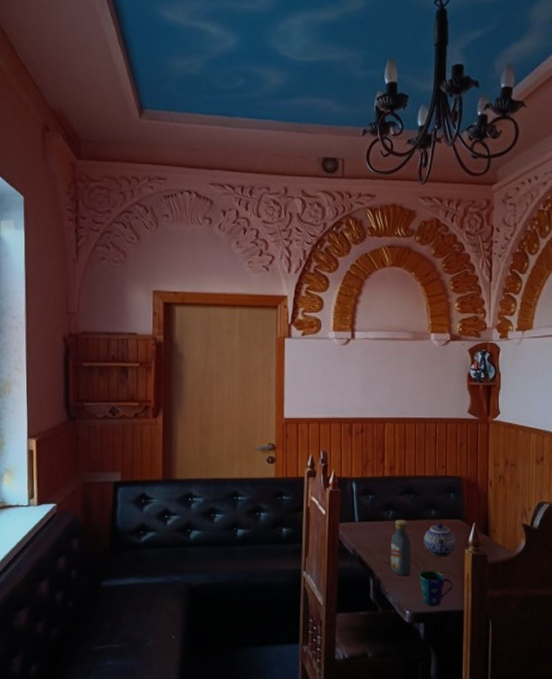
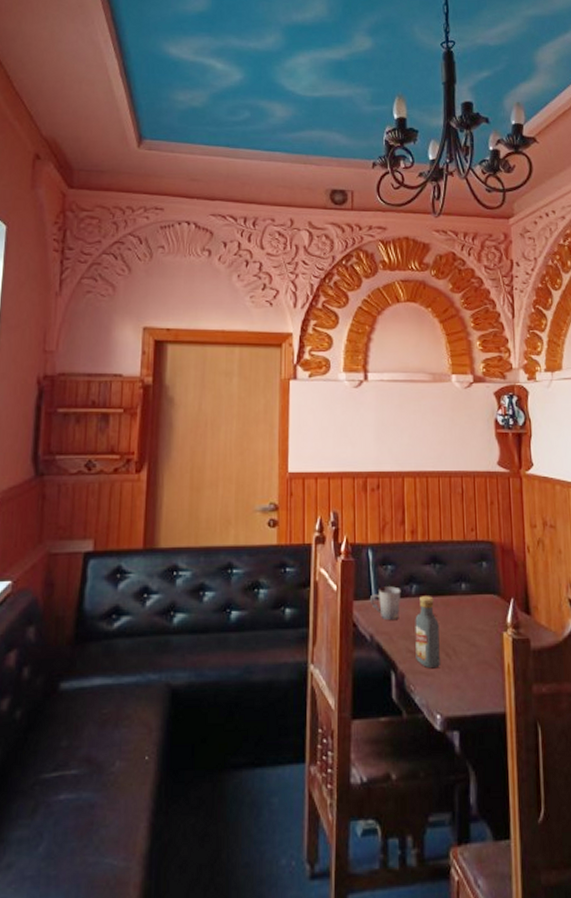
cup: none [354,512,380,539] -> present [370,586,401,621]
cup: present [419,570,453,606] -> none [450,660,492,708]
teapot: present [424,523,456,557] -> none [454,599,492,643]

